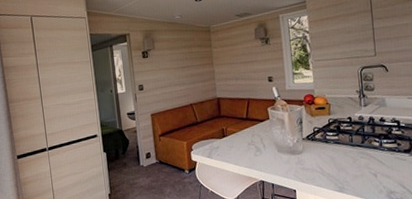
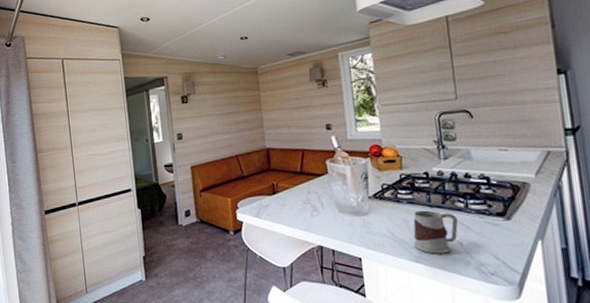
mug: none [337,148,374,185] -> present [413,210,459,254]

